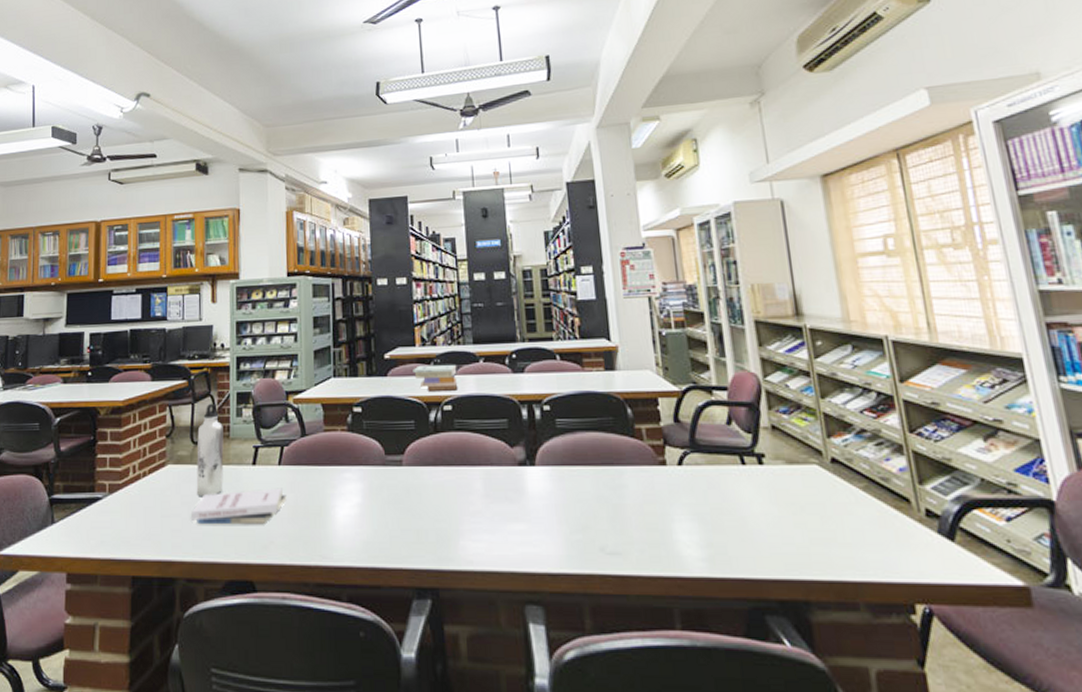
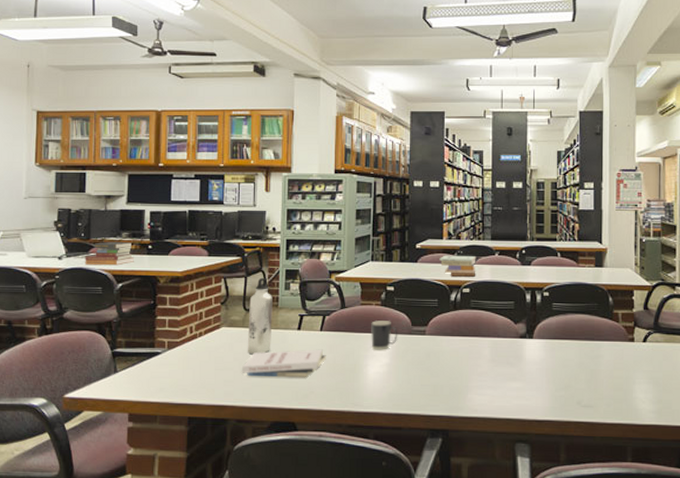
books: none [22,370,73,398] -> present [85,242,134,266]
mug: none [337,449,370,487] -> present [371,320,398,350]

